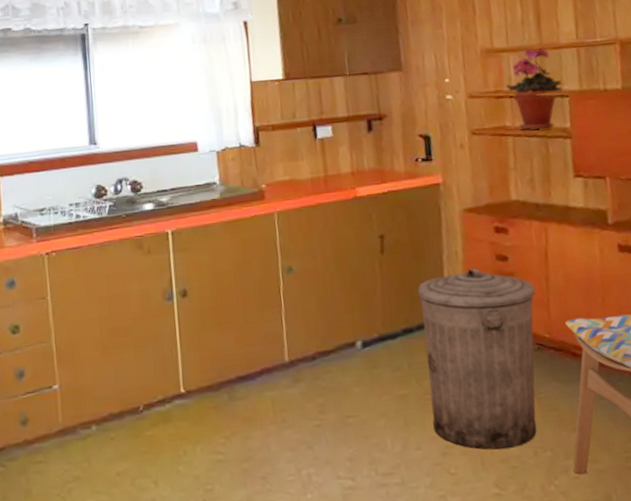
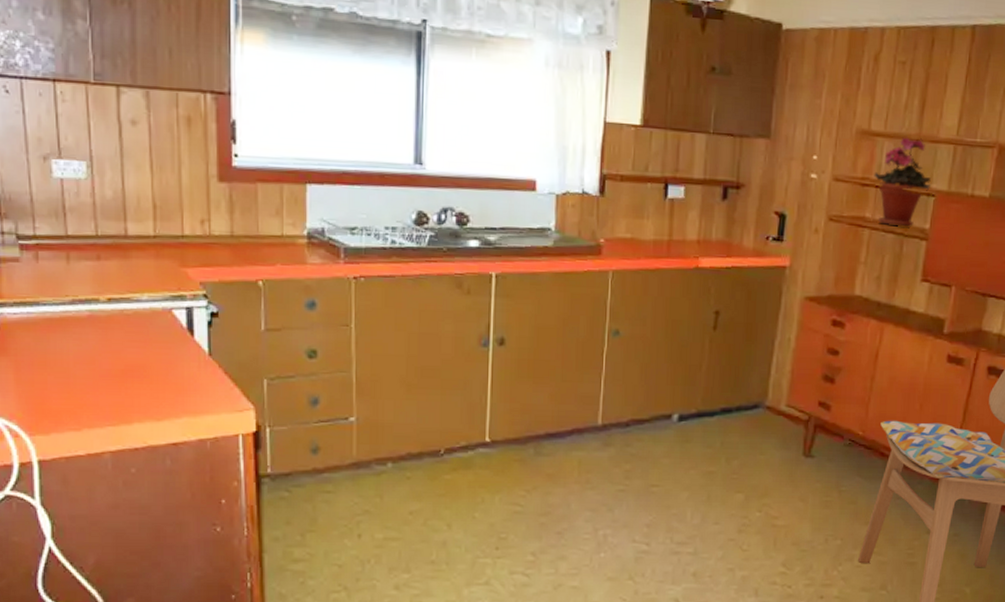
trash can: present [417,267,537,450] -> none [734,357,859,533]

